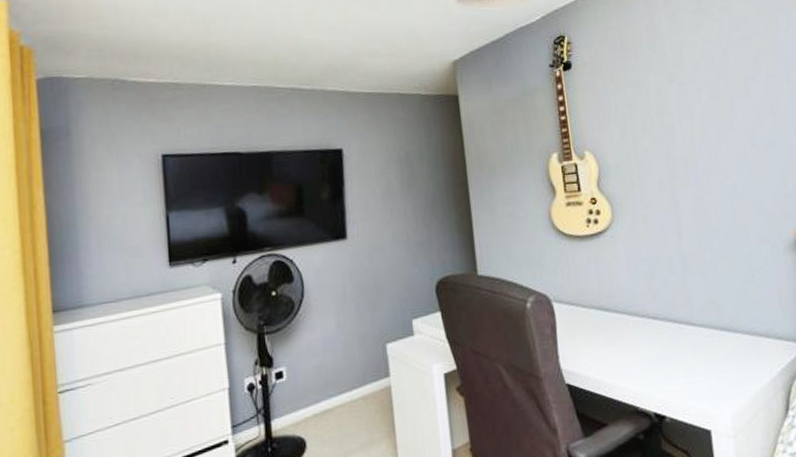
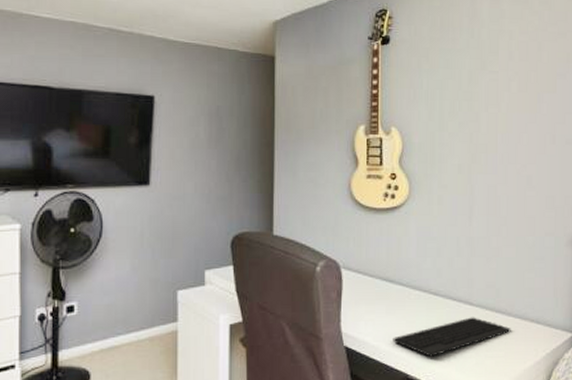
keyboard: none [616,338,740,386] -> present [393,317,511,357]

